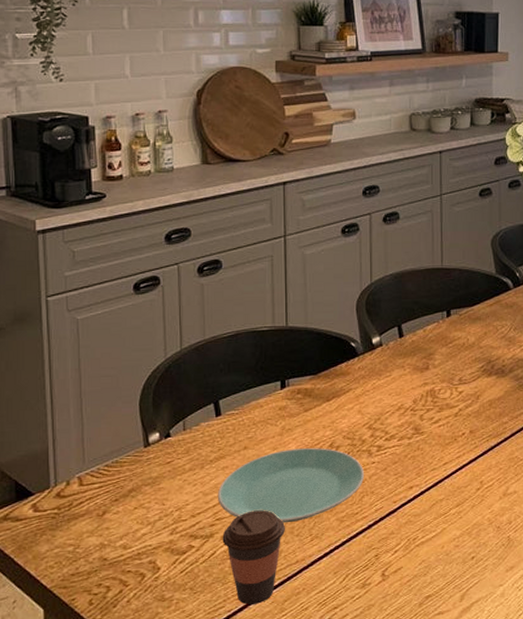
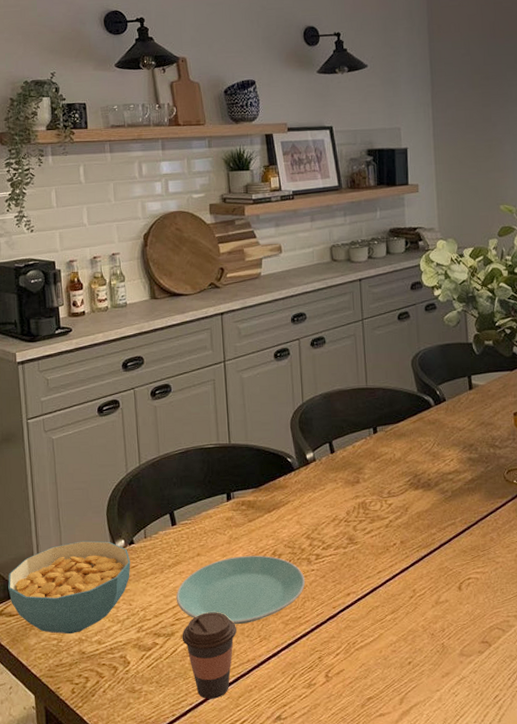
cereal bowl: none [15,434,166,540] -> present [8,540,131,635]

